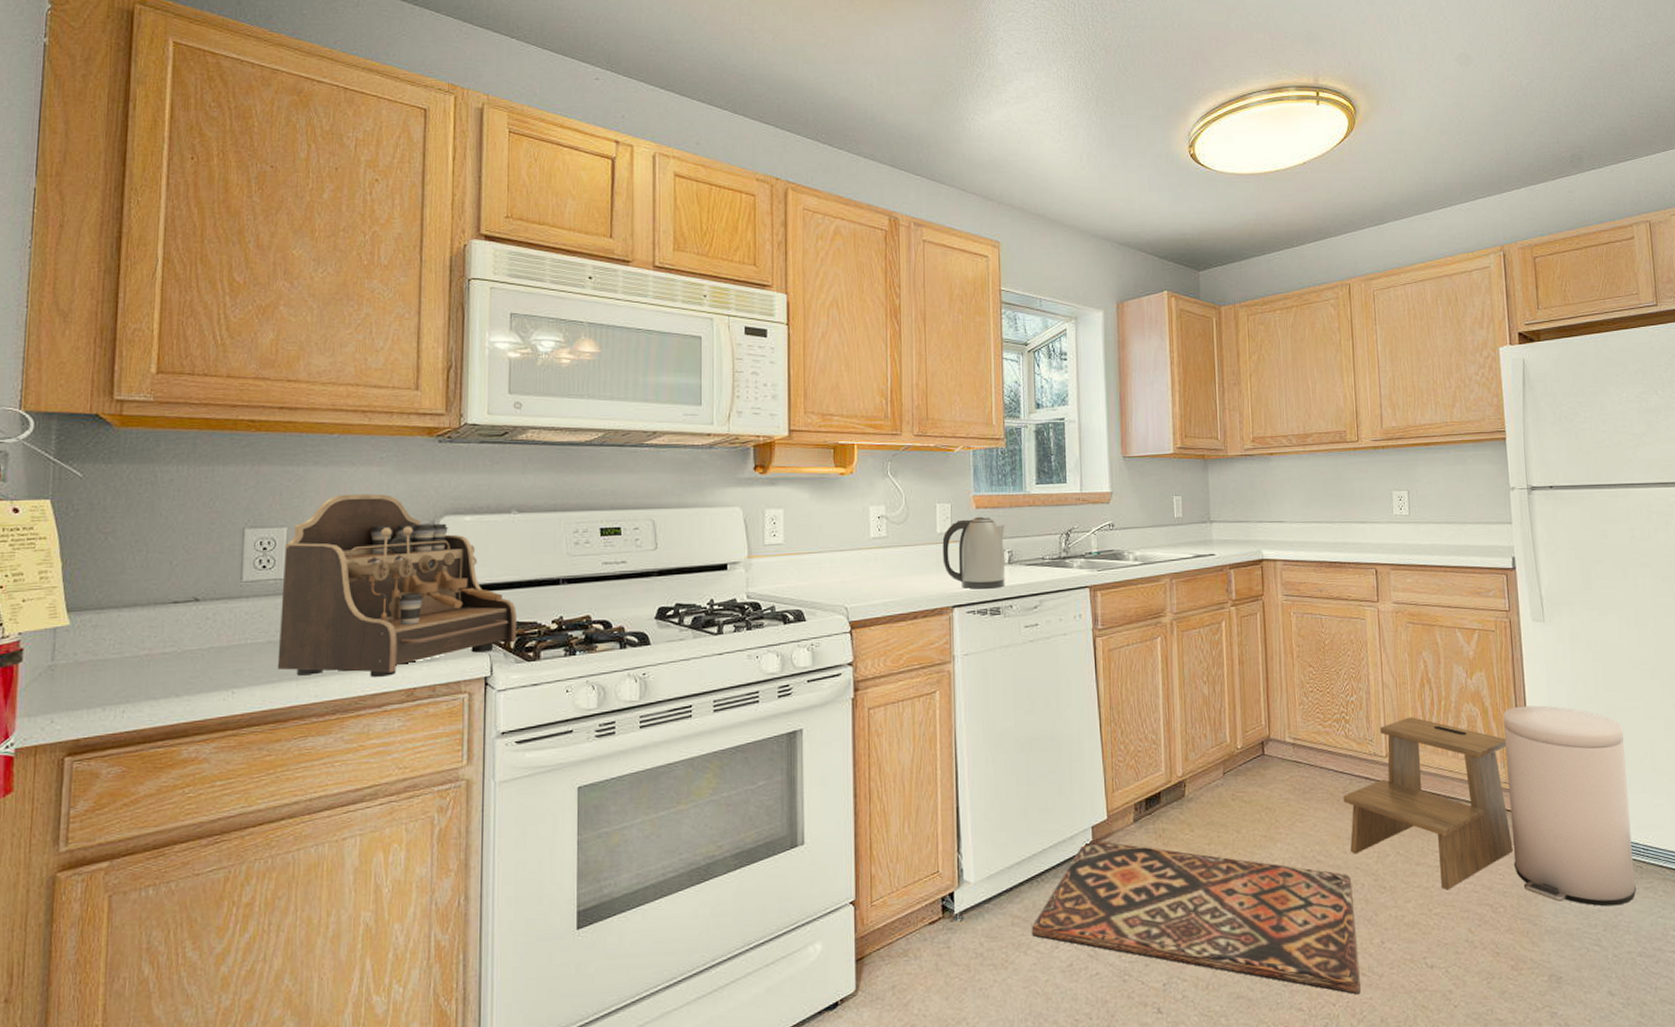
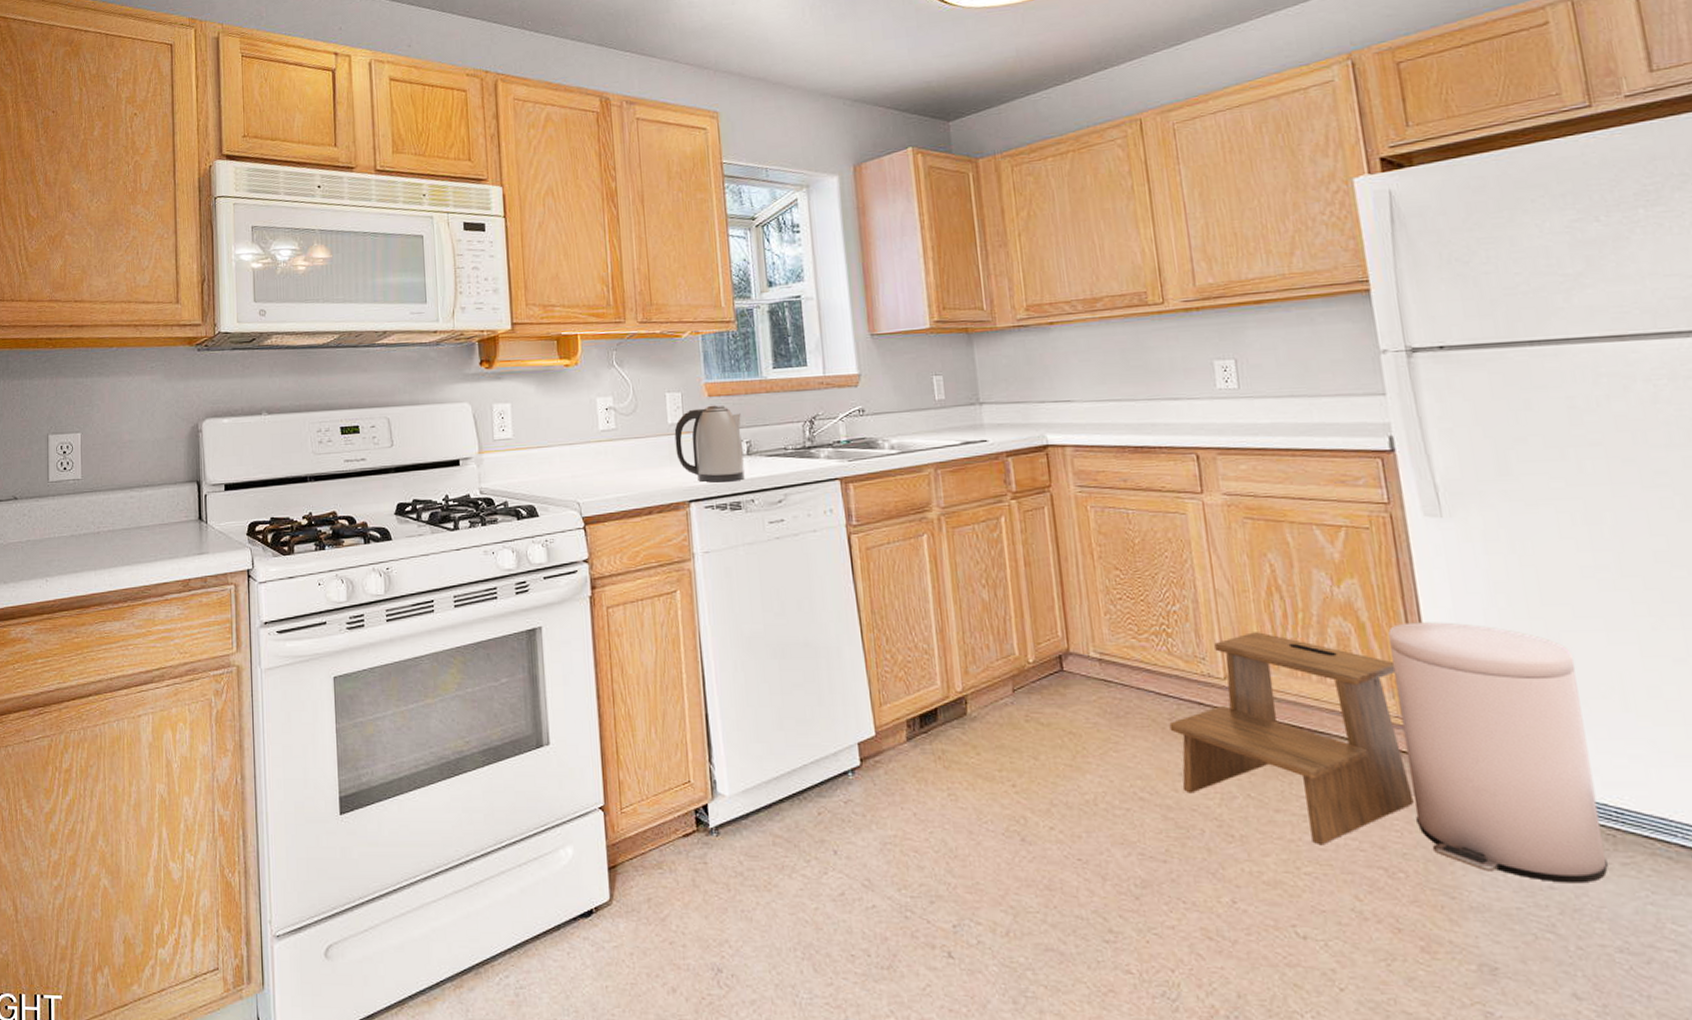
spice rack: present [277,493,518,678] -> none [79,400,273,570]
doormat: present [1032,839,1361,995] -> none [796,757,1208,962]

